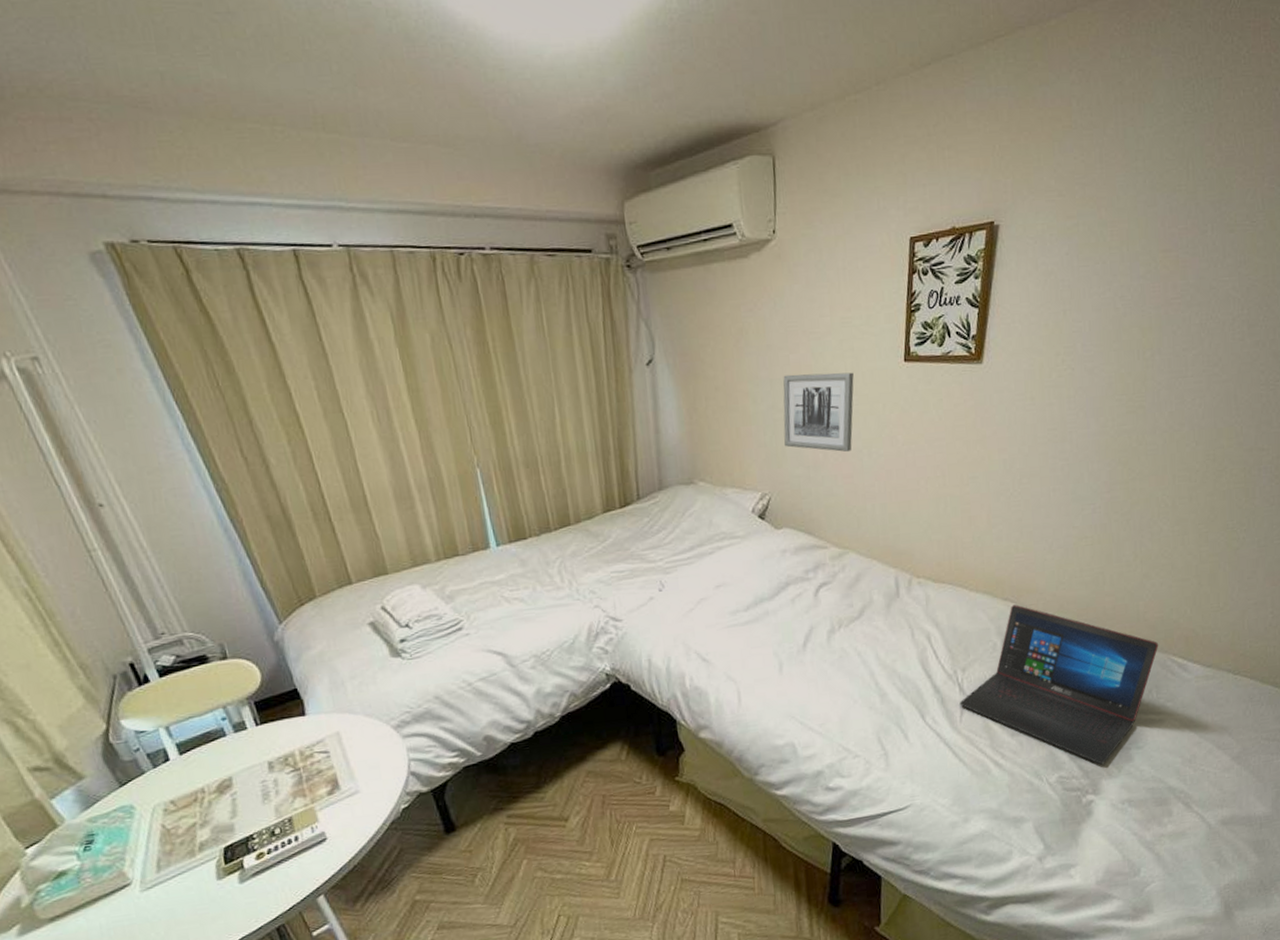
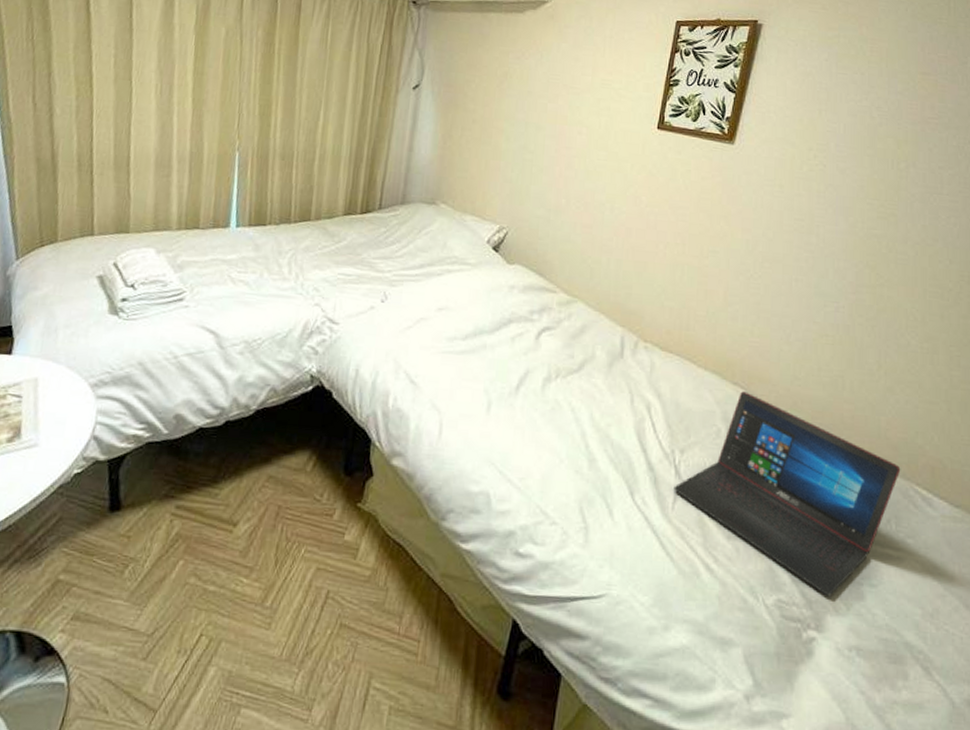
wall art: present [783,372,854,452] -> none [530,120,607,203]

